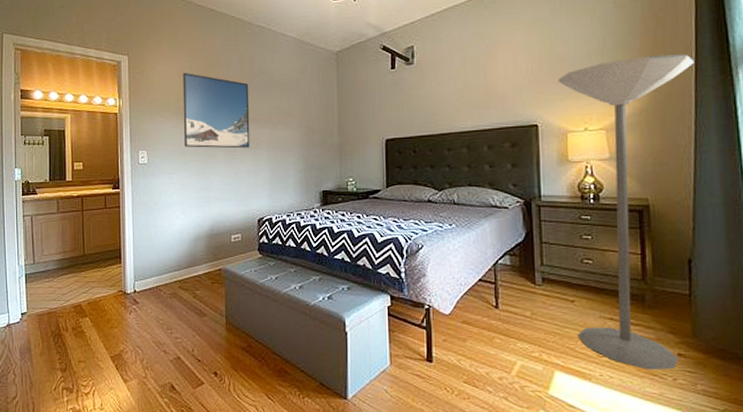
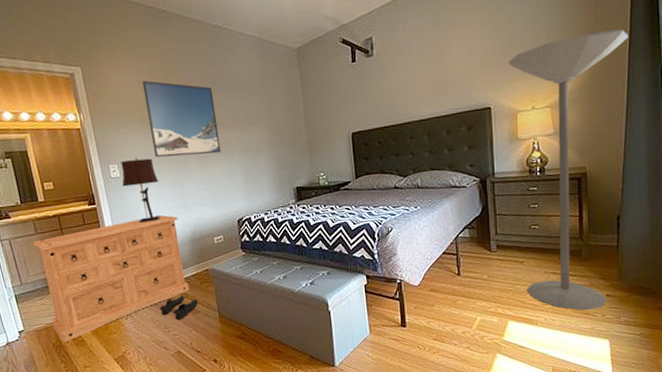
dresser: none [53,205,199,331] -> present [33,214,189,342]
table lamp: none [148,145,185,212] -> present [120,157,161,223]
shoe: none [165,294,206,321] -> present [159,295,199,320]

